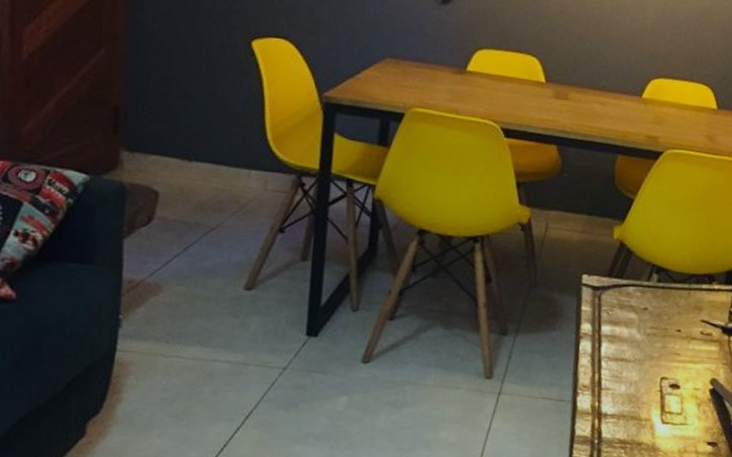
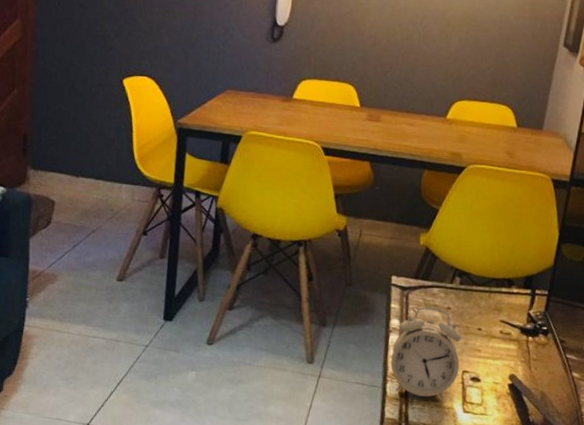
alarm clock: none [581,308,660,411] -> present [390,306,462,400]

